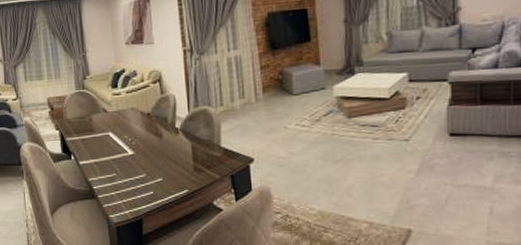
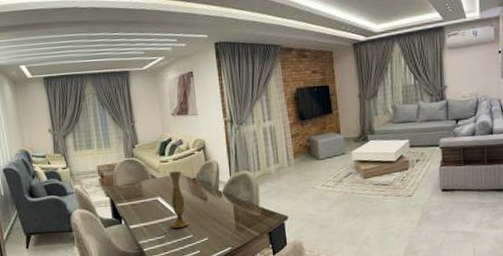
vase: none [120,105,143,166] -> present [168,171,190,228]

